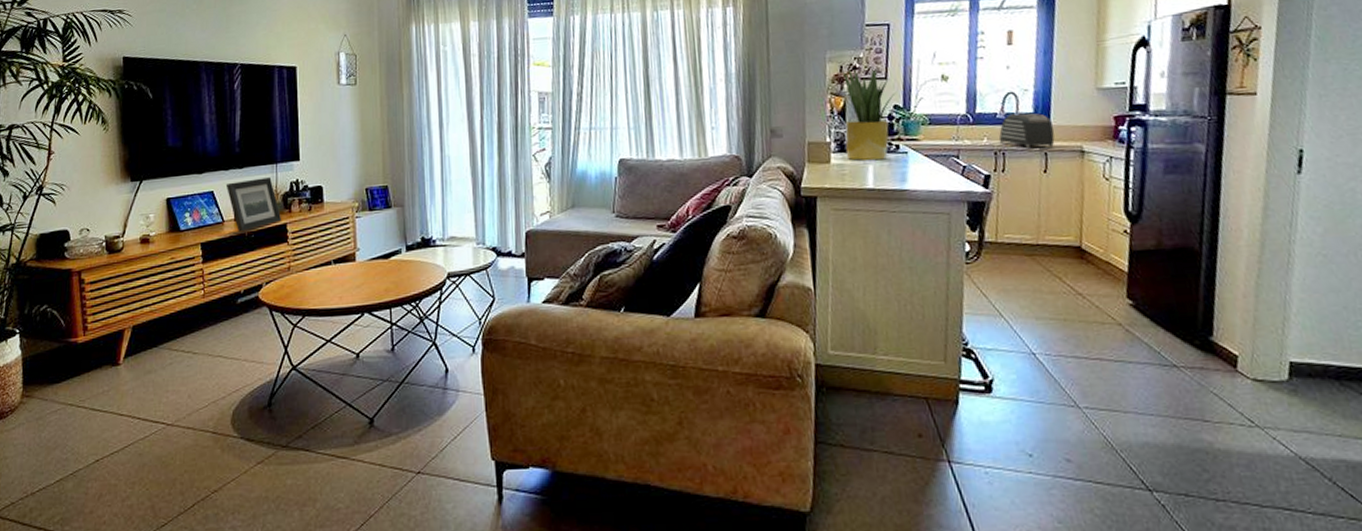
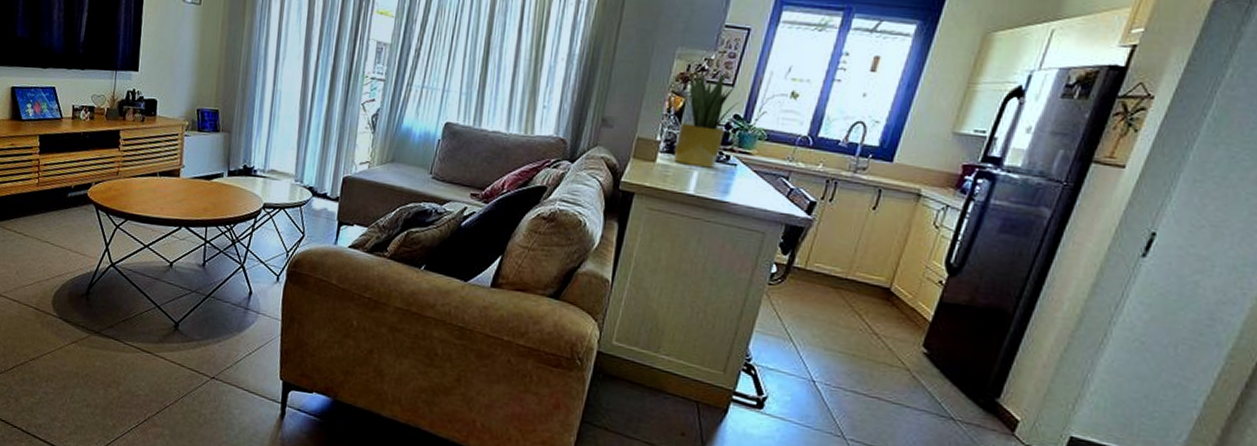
picture frame: present [225,177,282,232] -> none [67,81,116,131]
toaster: present [999,113,1055,149] -> none [834,144,897,187]

